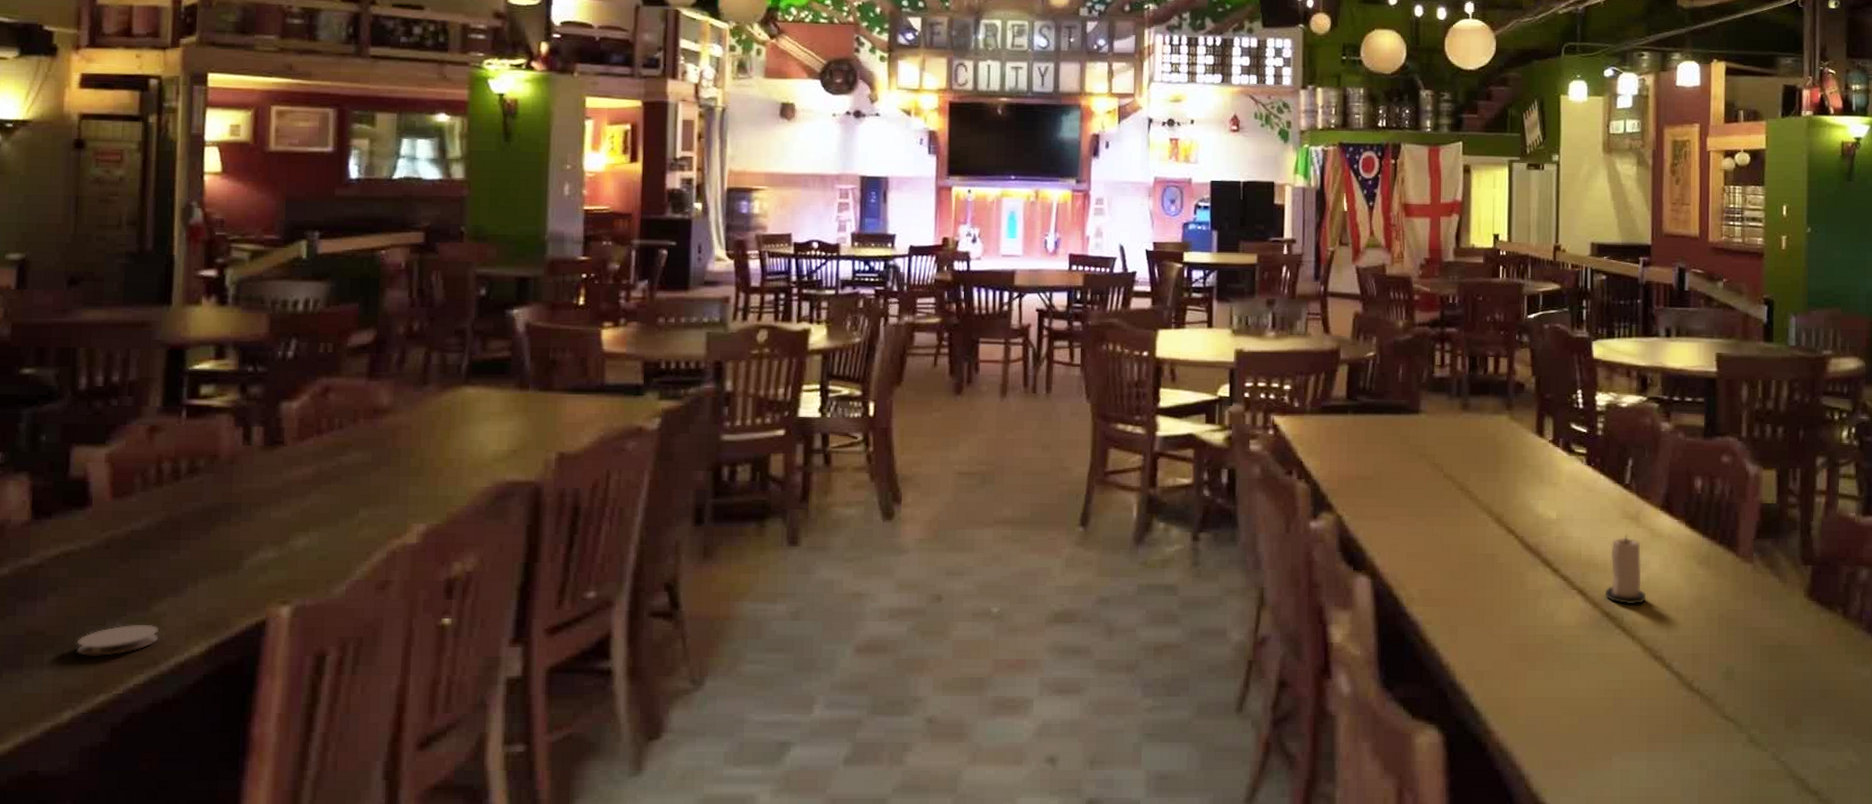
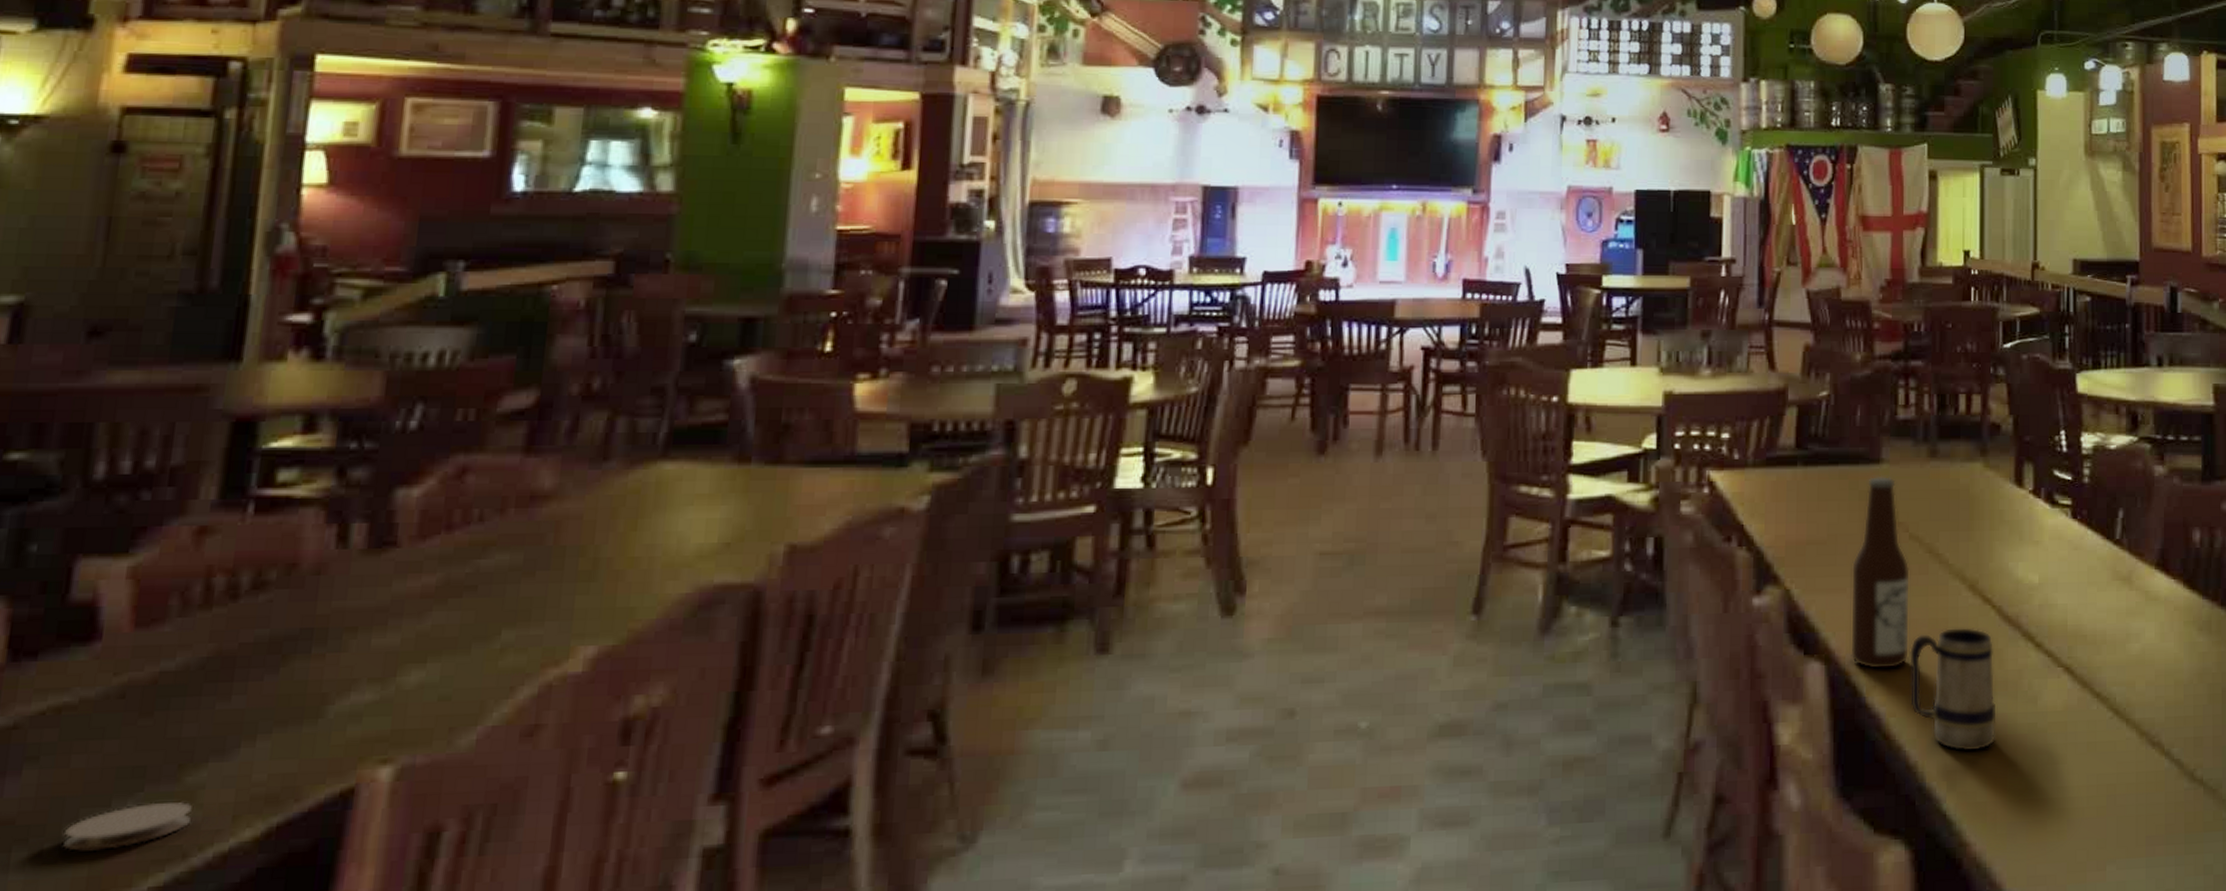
root beer bottle: none [1392,424,1445,585] -> present [1849,475,1911,670]
beer mug: none [1442,553,1518,656] -> present [1908,628,1996,752]
candle: present [1605,535,1647,605] -> none [2094,599,2142,683]

